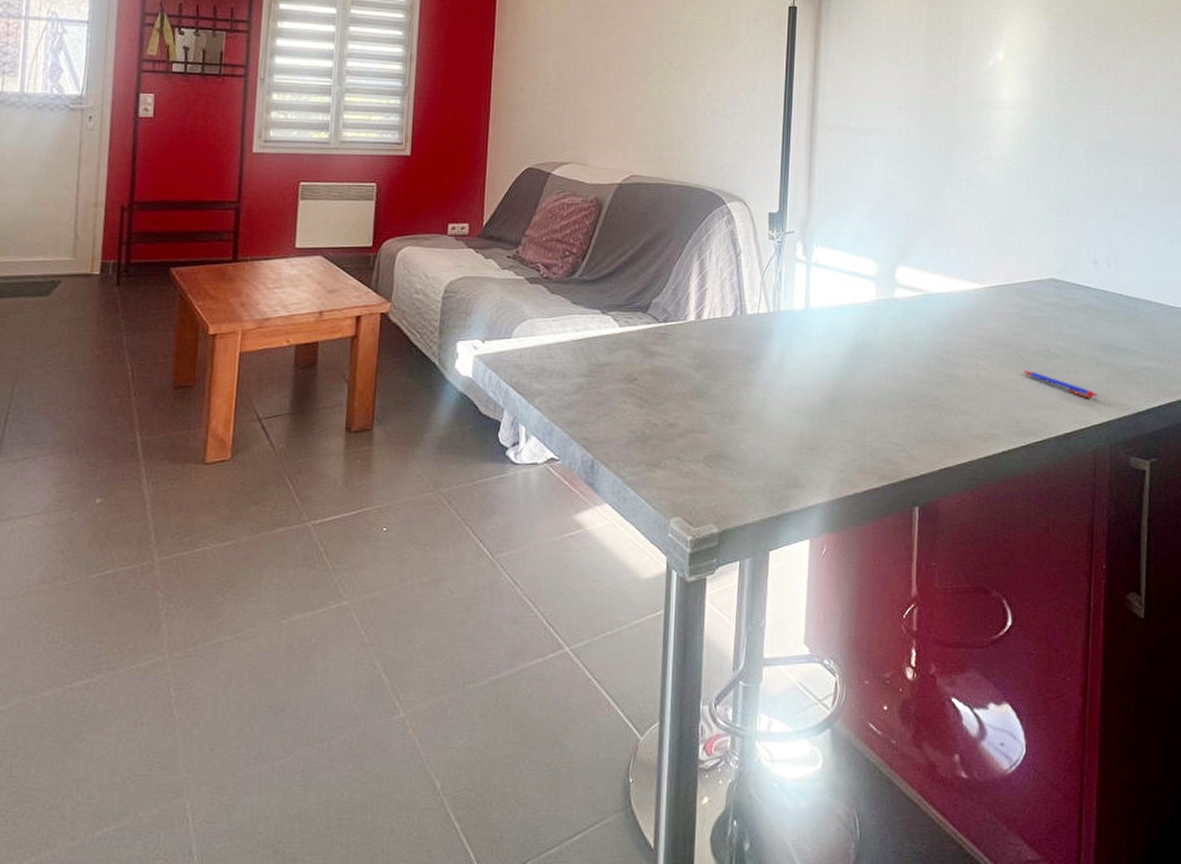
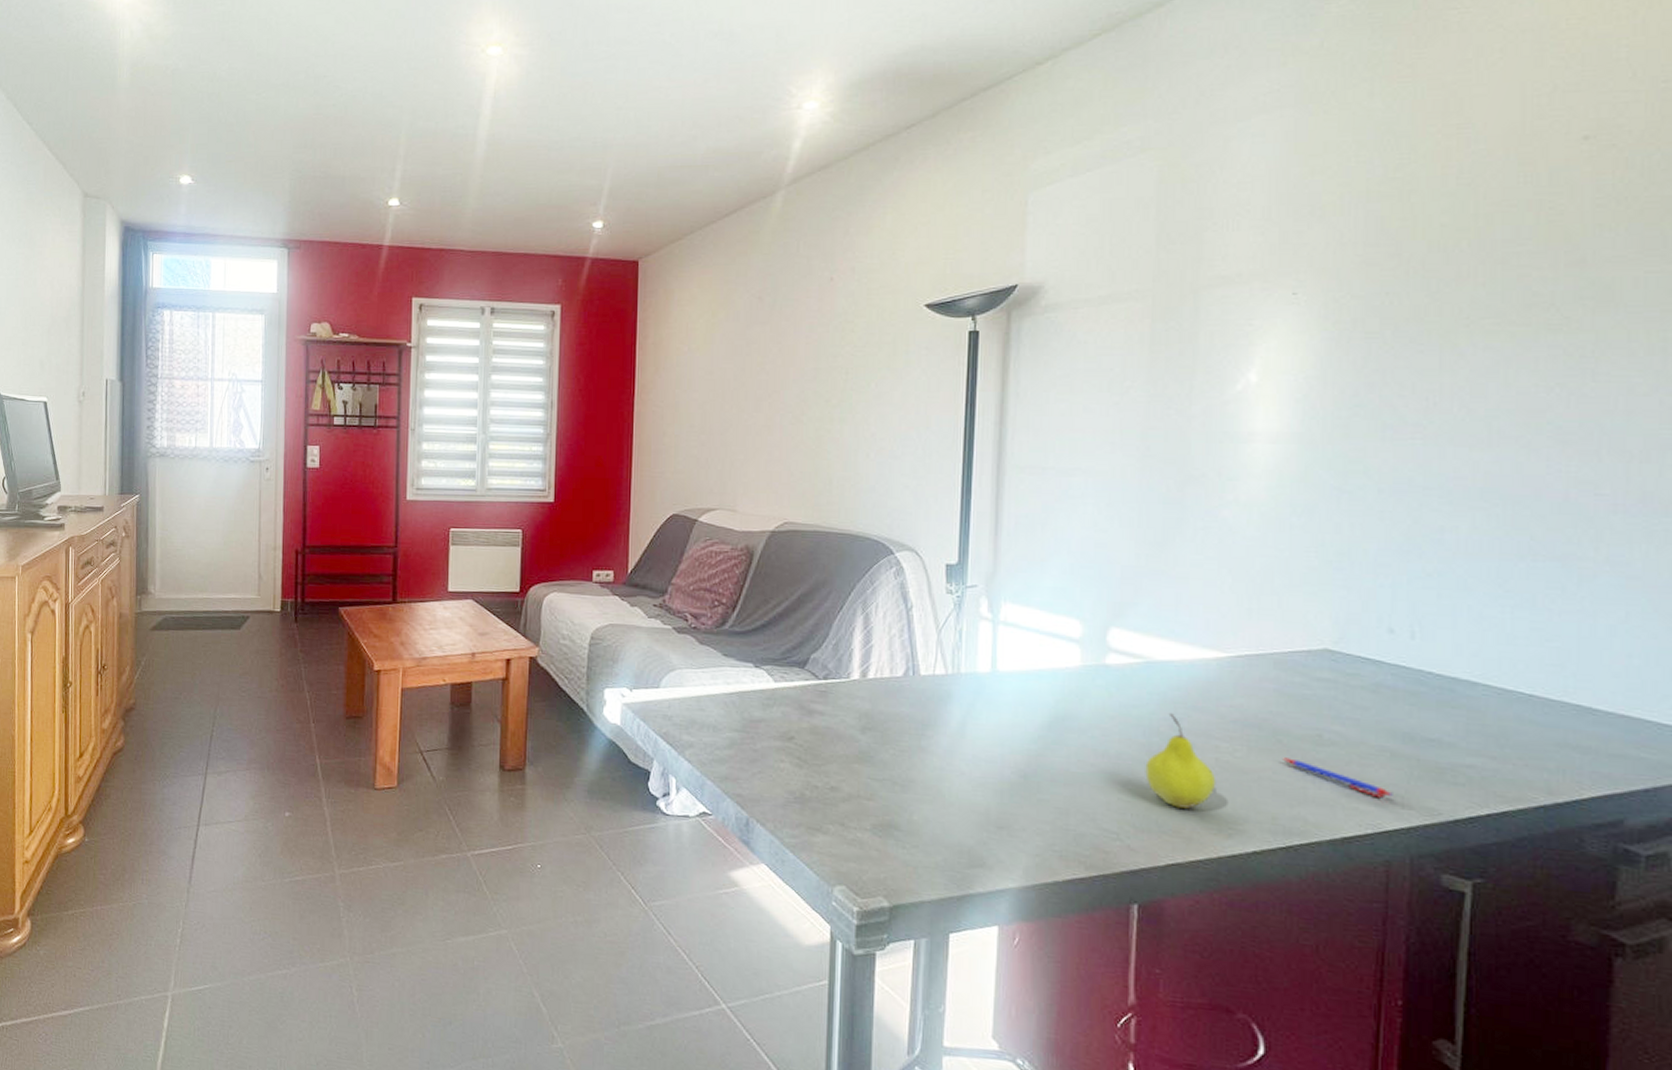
fruit: none [924,338,976,419] -> present [1145,713,1216,809]

